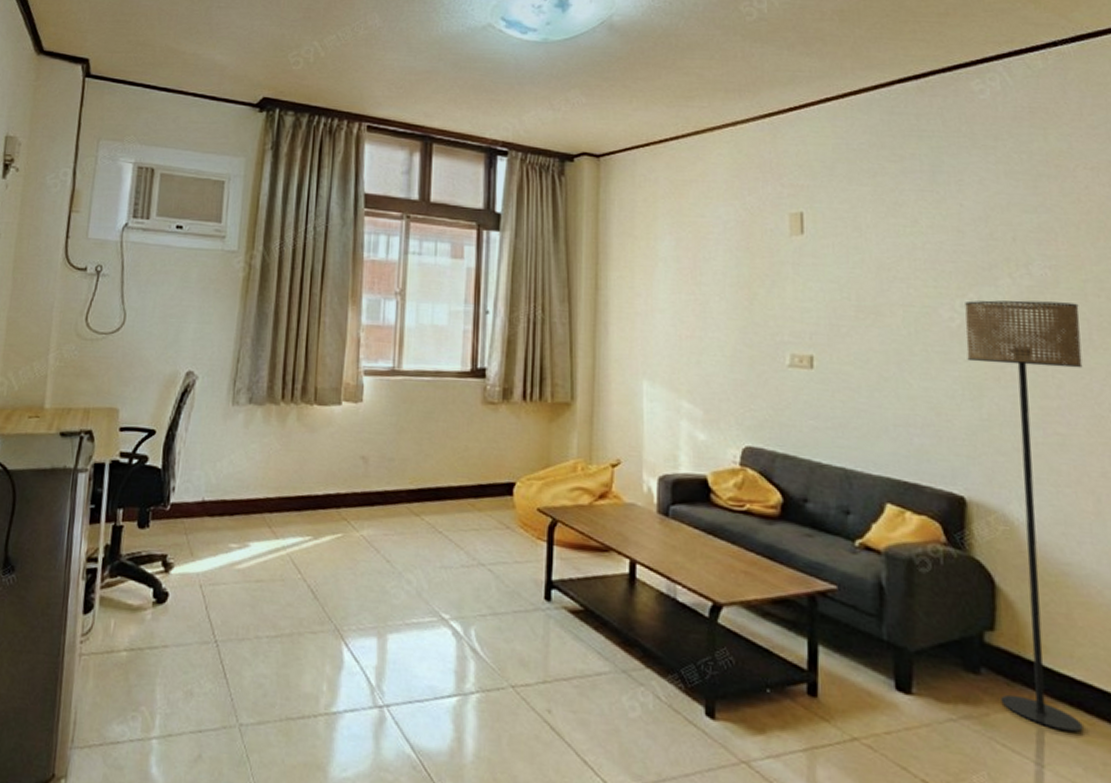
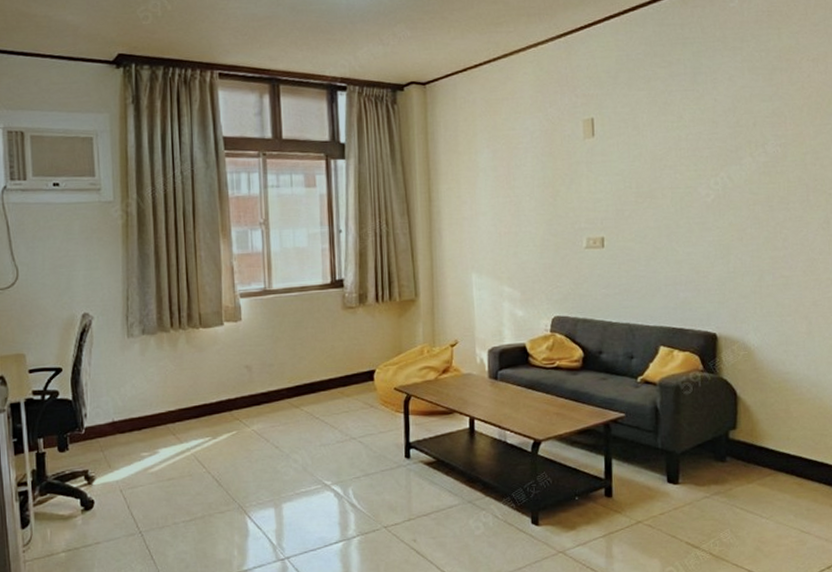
floor lamp: present [965,300,1083,733] -> none [718,172,802,492]

